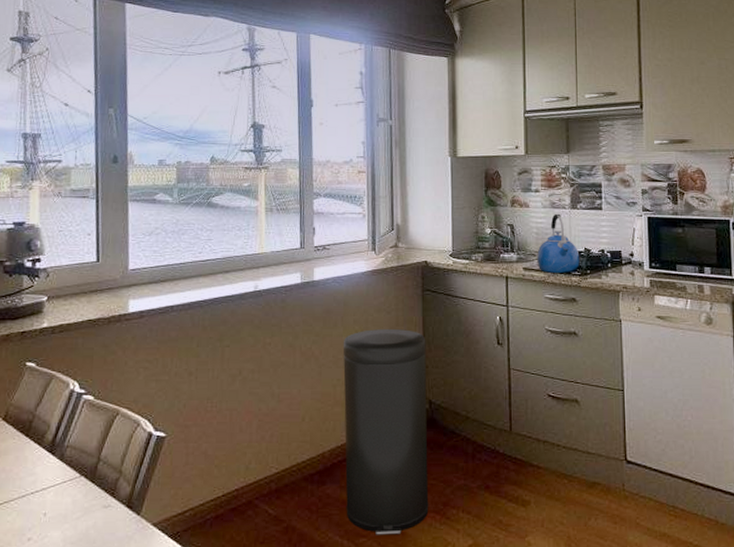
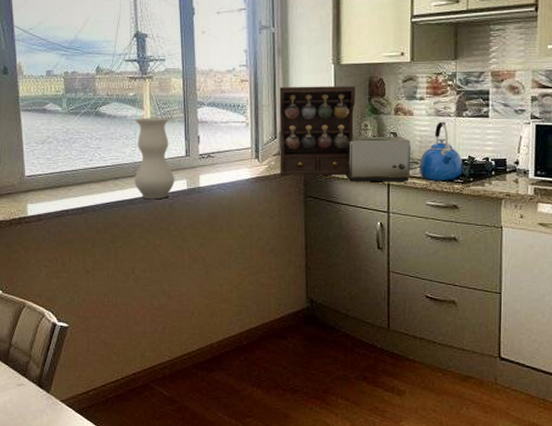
vase: none [245,208,289,294] -> present [134,117,175,200]
pedal bin: present [343,329,429,536] -> none [228,233,310,417]
spice rack: none [396,177,472,268] -> present [279,85,356,176]
toaster: none [462,228,528,275] -> present [344,136,411,182]

